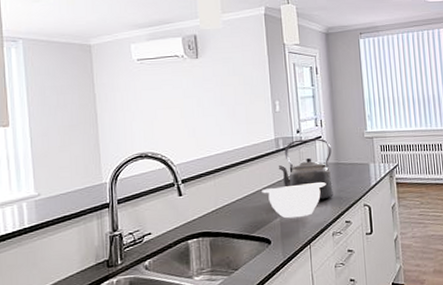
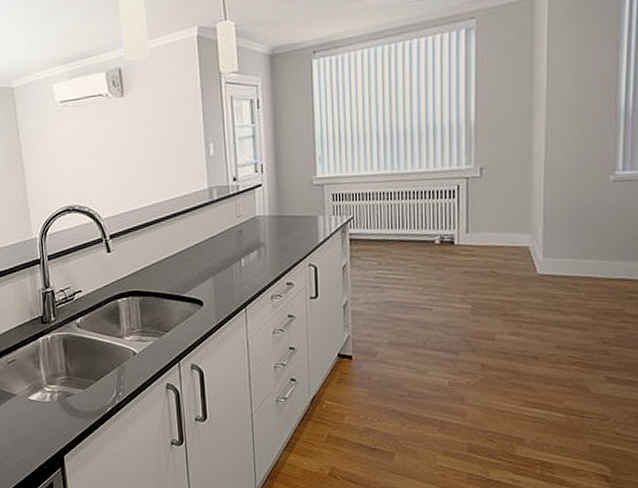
mixing bowl: present [262,182,326,219] -> none [193,238,266,279]
kettle: present [278,138,334,200] -> none [211,187,275,258]

